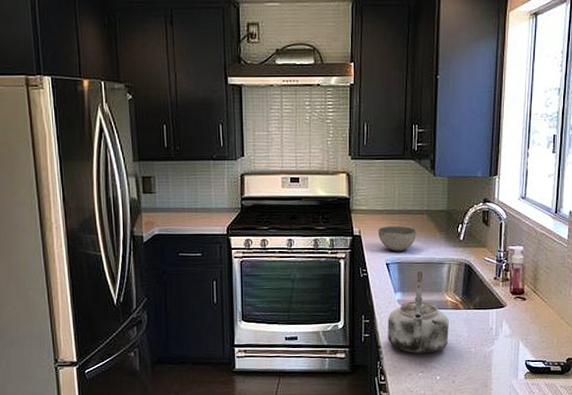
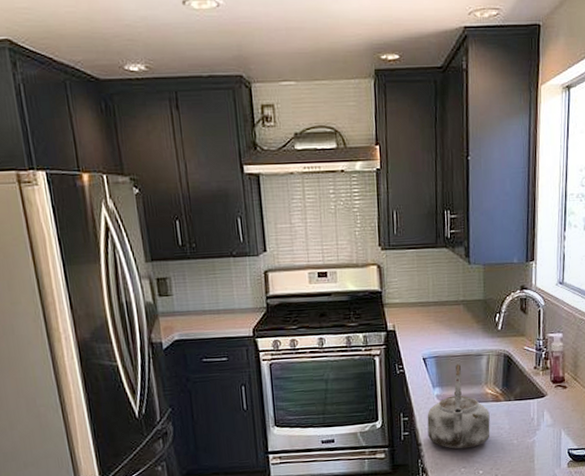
bowl: present [378,225,416,252] -> none [413,318,453,345]

